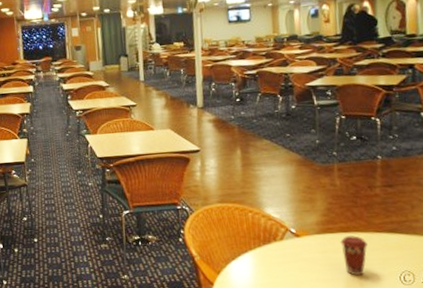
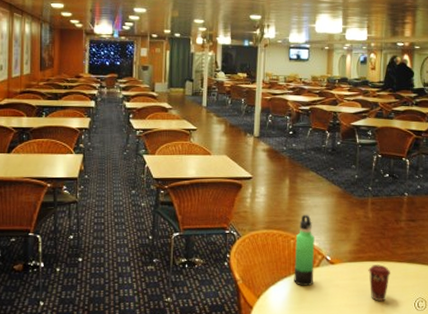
thermos bottle: none [253,185,278,261] -> present [294,214,315,286]

